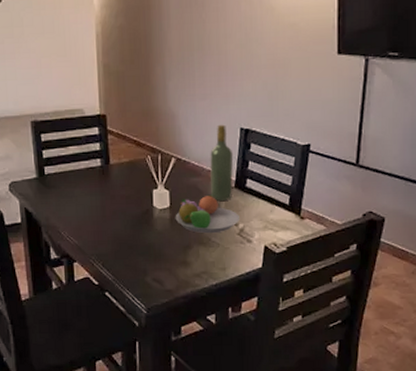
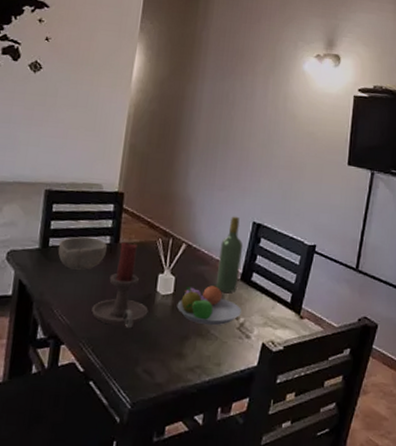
bowl: none [53,162,100,194] -> present [57,236,108,270]
candle holder: none [95,163,148,243] -> present [91,242,148,329]

